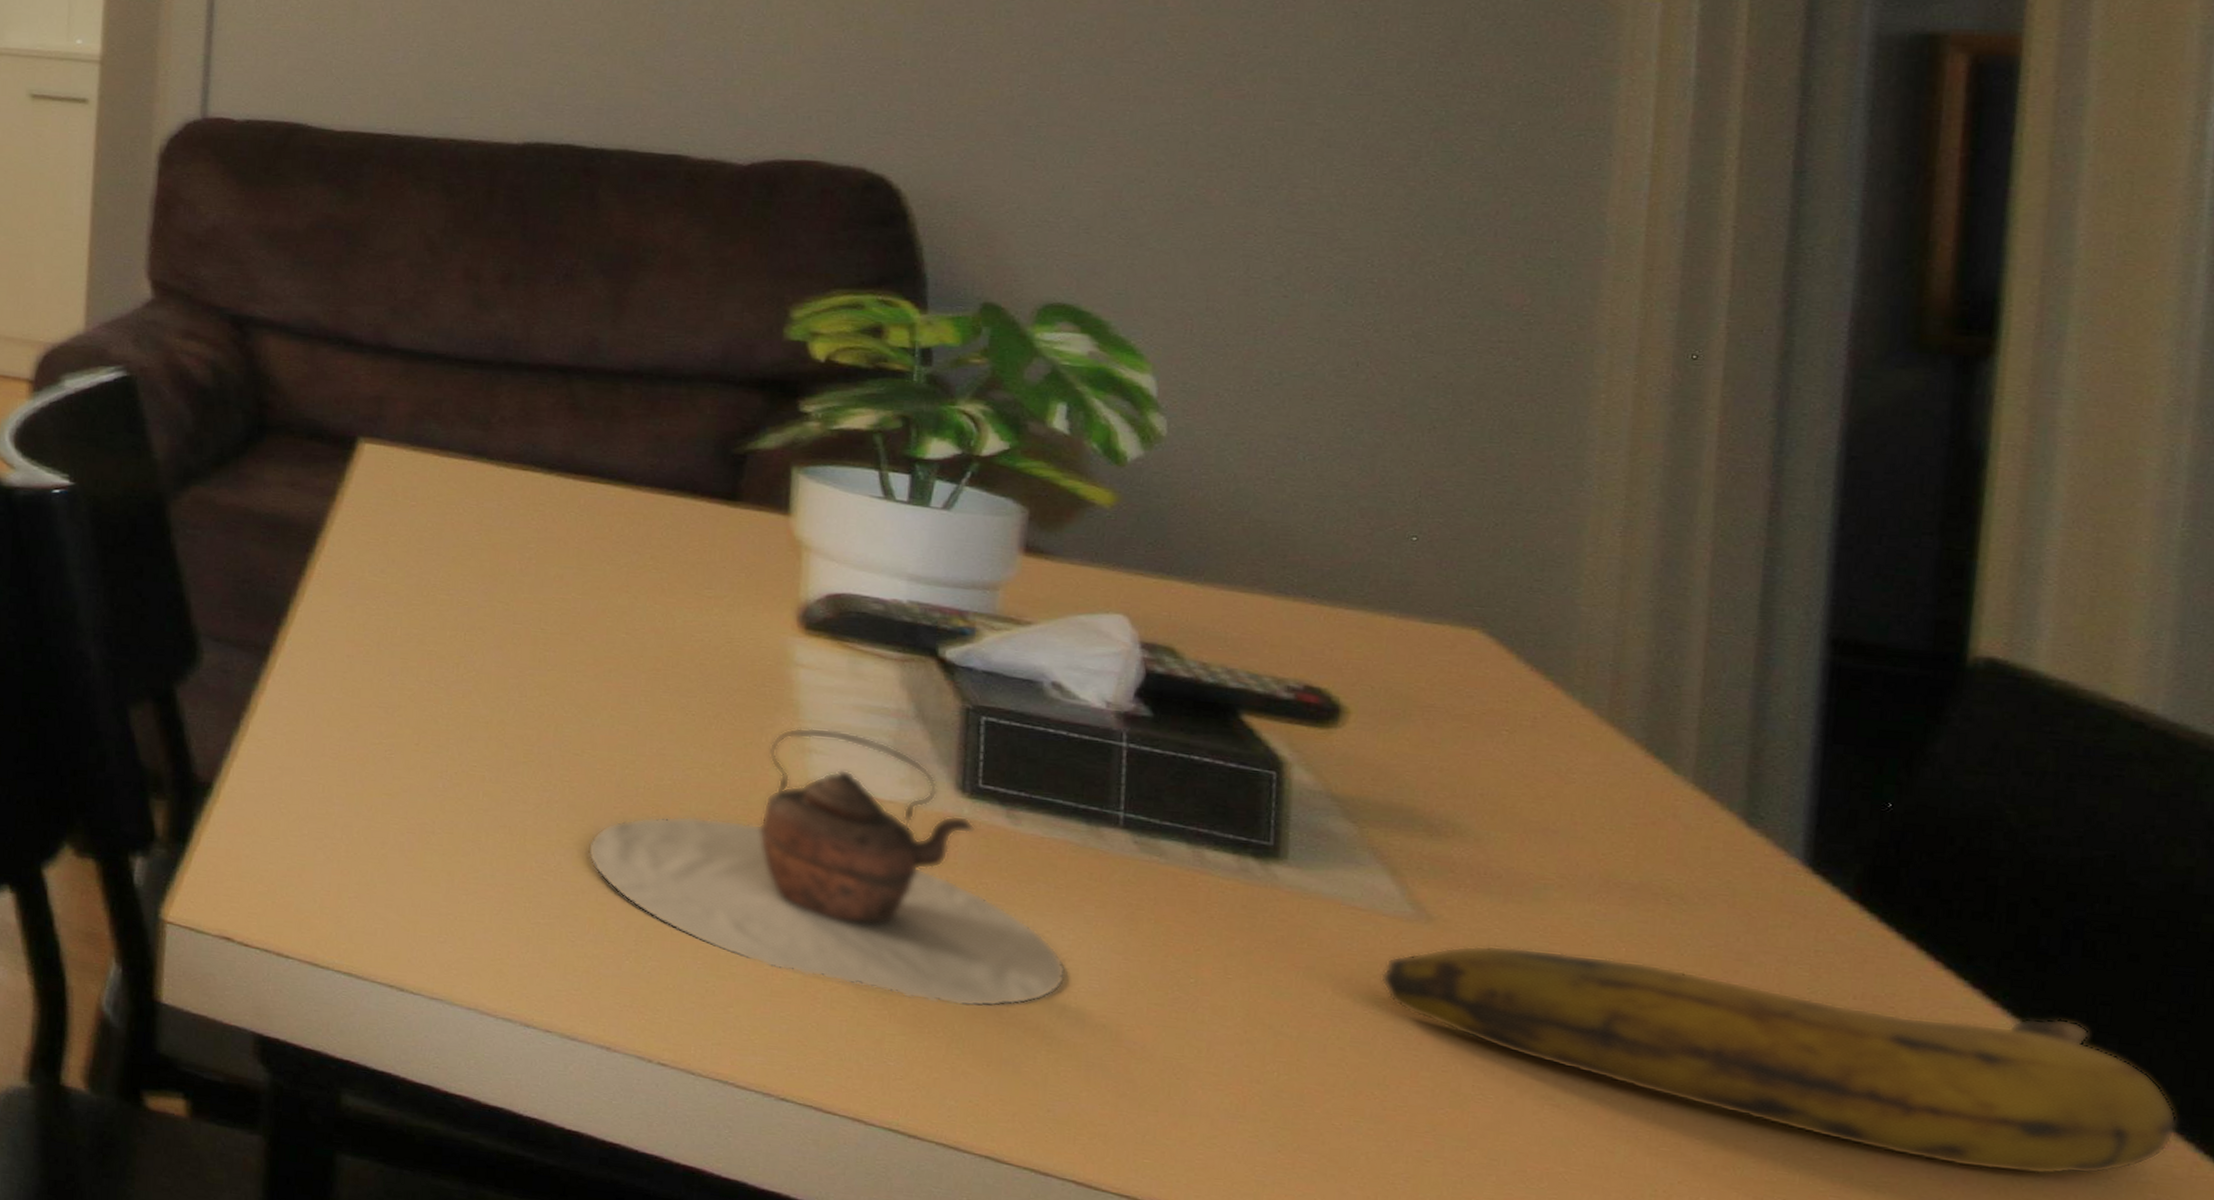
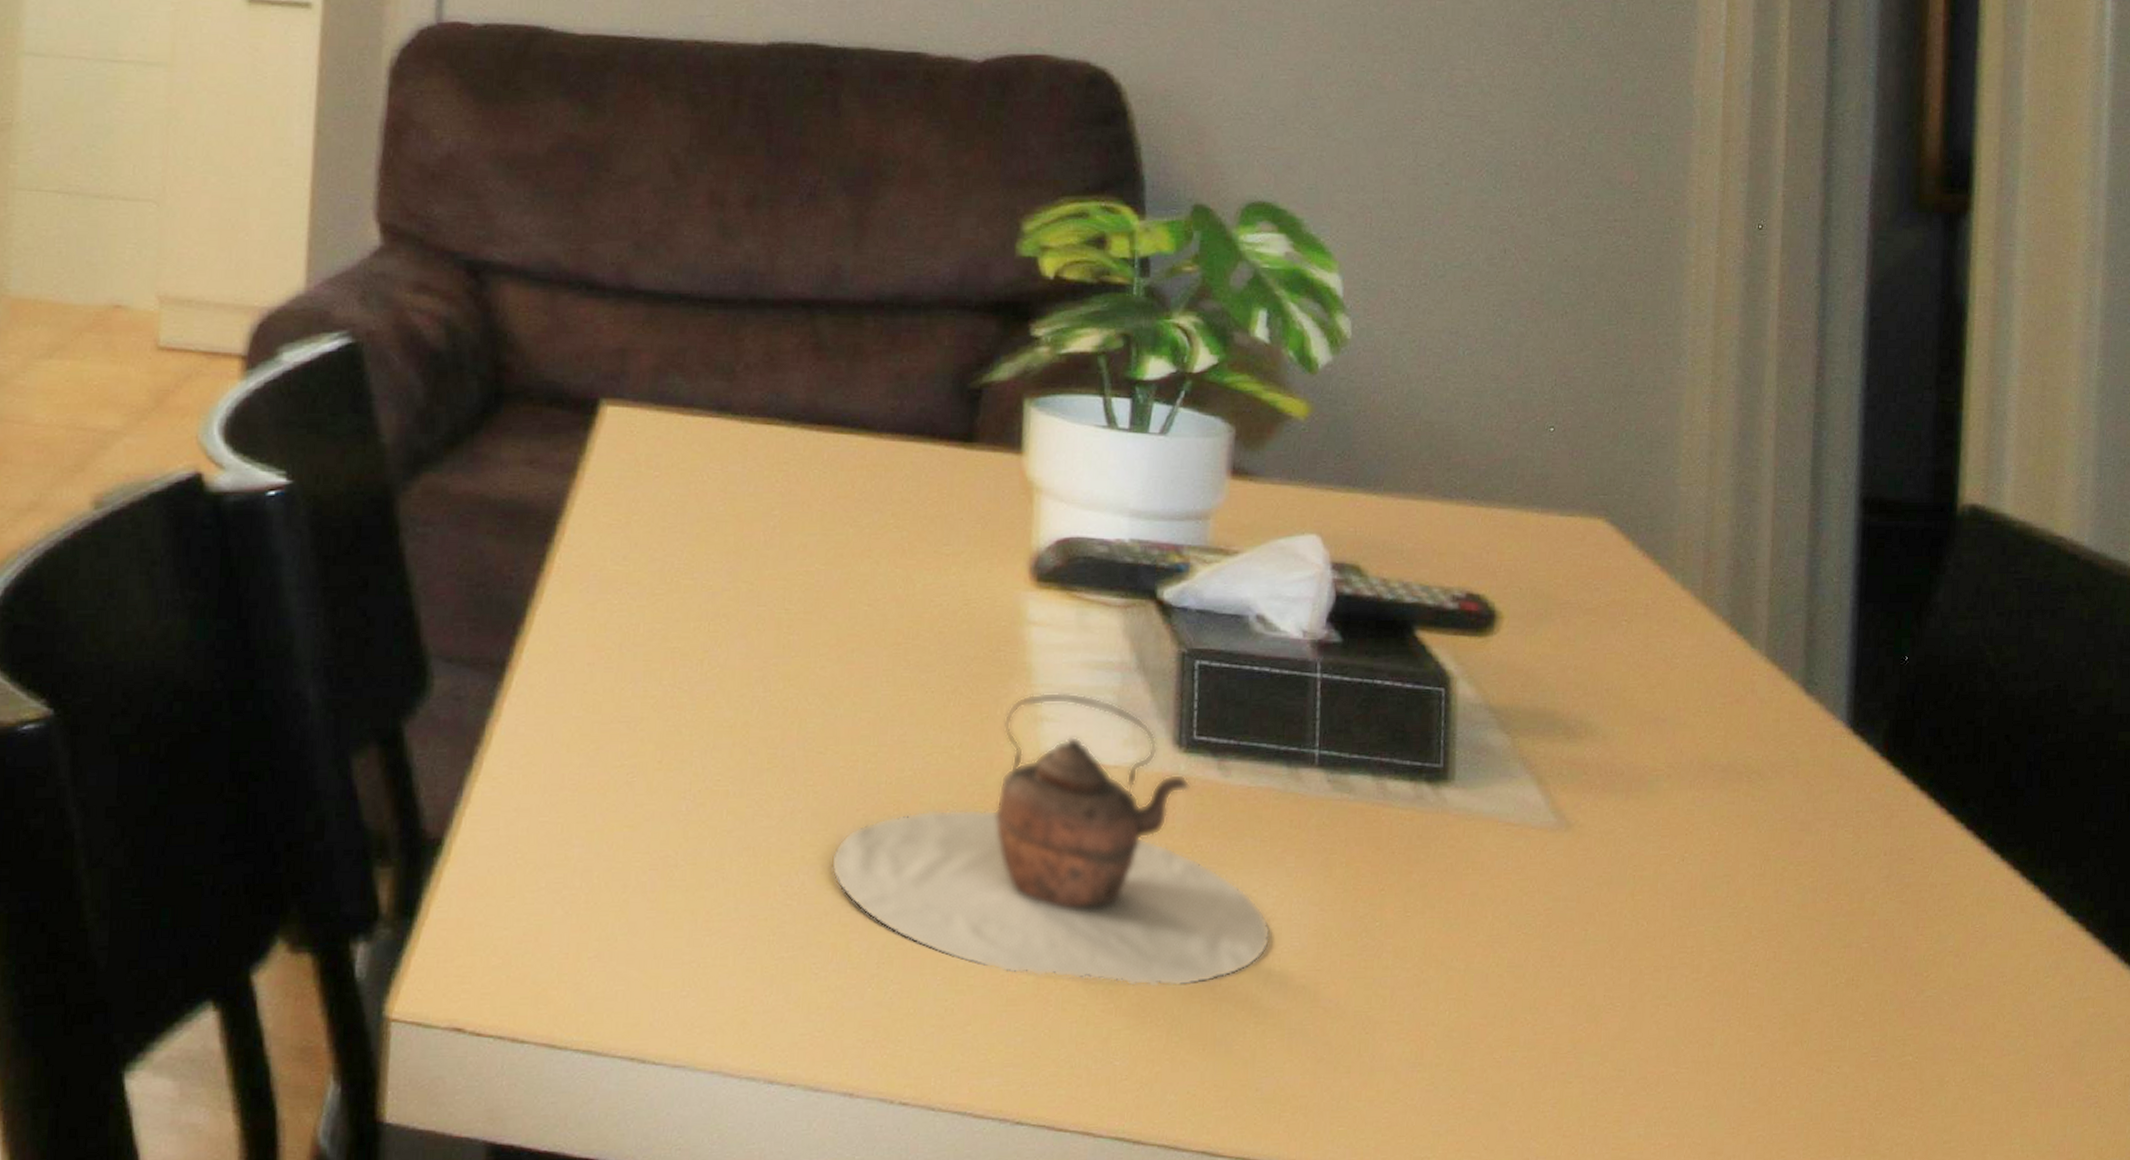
banana: present [1380,945,2178,1175] -> none [1530,844,2107,1008]

